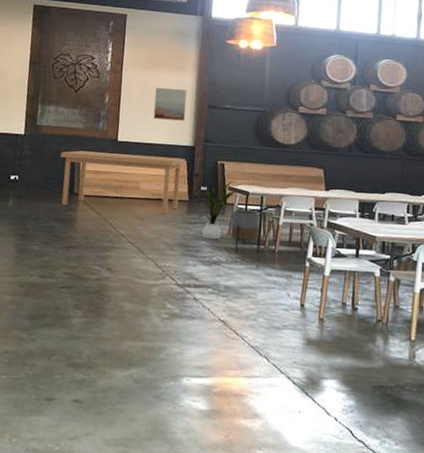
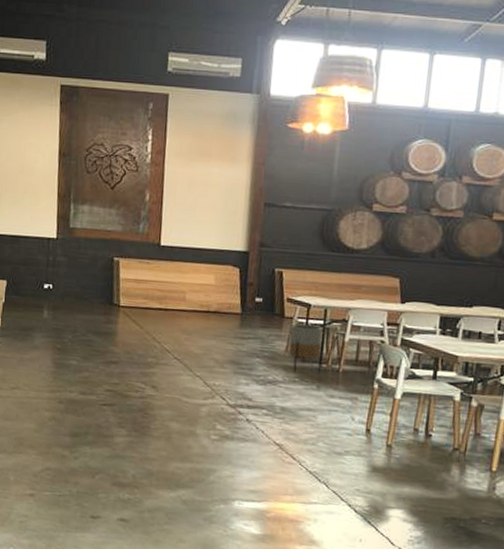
desk: present [61,150,186,215] -> none [98,256,239,329]
wall art: present [153,87,187,121] -> none [200,182,240,222]
house plant: present [198,181,235,240] -> none [252,292,294,357]

